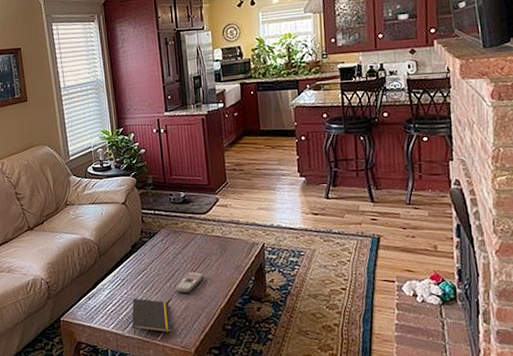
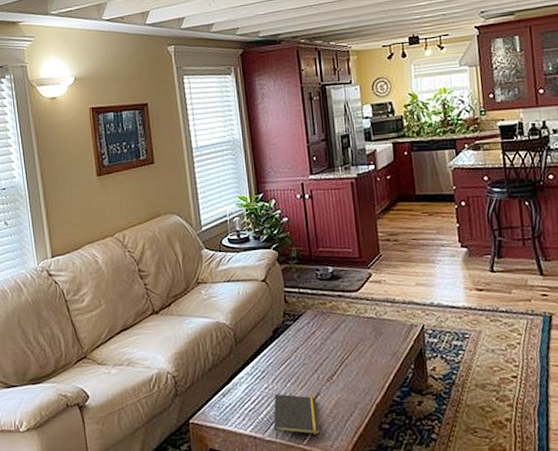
remote control: present [175,271,205,293] -> none [324,360,357,387]

